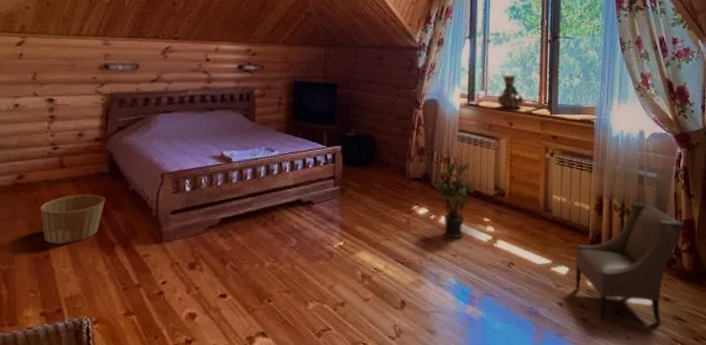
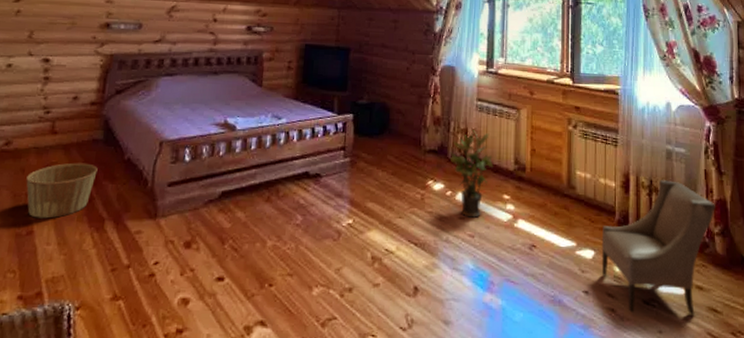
vase: present [498,75,523,110] -> none [518,41,544,78]

